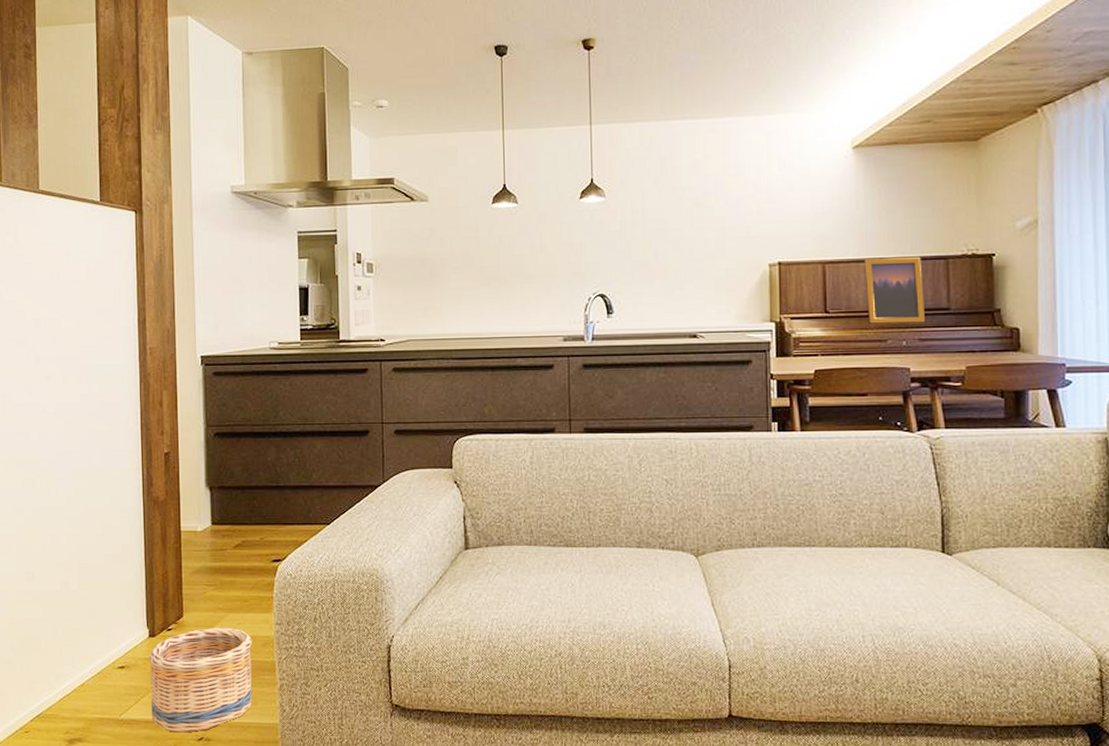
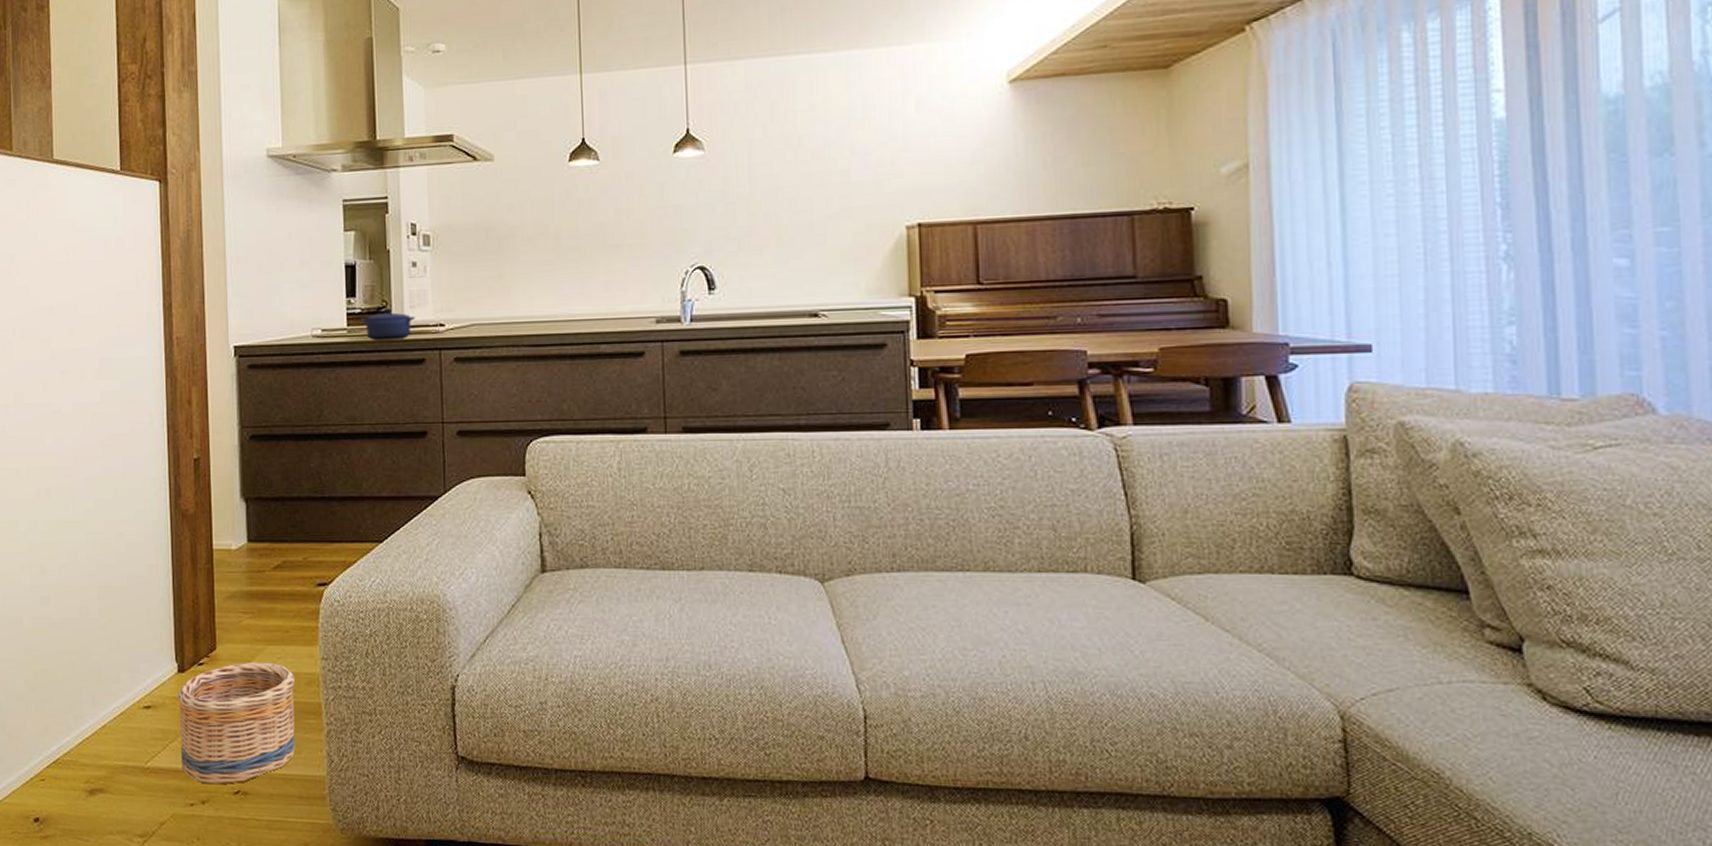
cooking pot: none [312,325,360,354] -> present [360,308,415,342]
picture frame: present [864,256,926,324] -> none [1026,212,1106,297]

